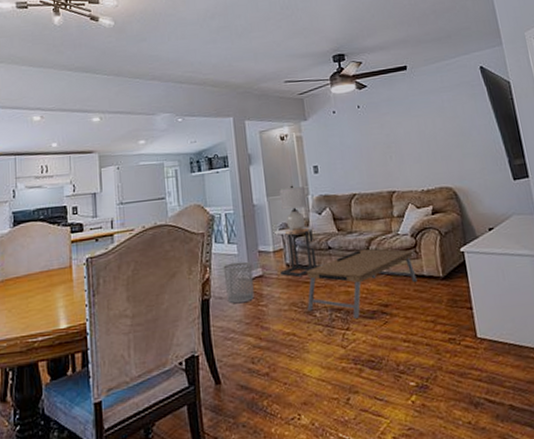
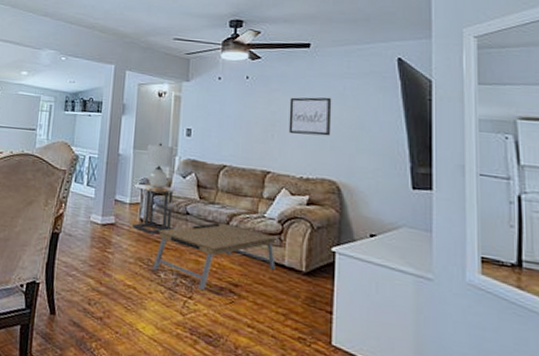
waste bin: present [223,261,254,304] -> none [76,204,107,246]
wall art: none [399,112,440,152] -> present [288,97,332,136]

